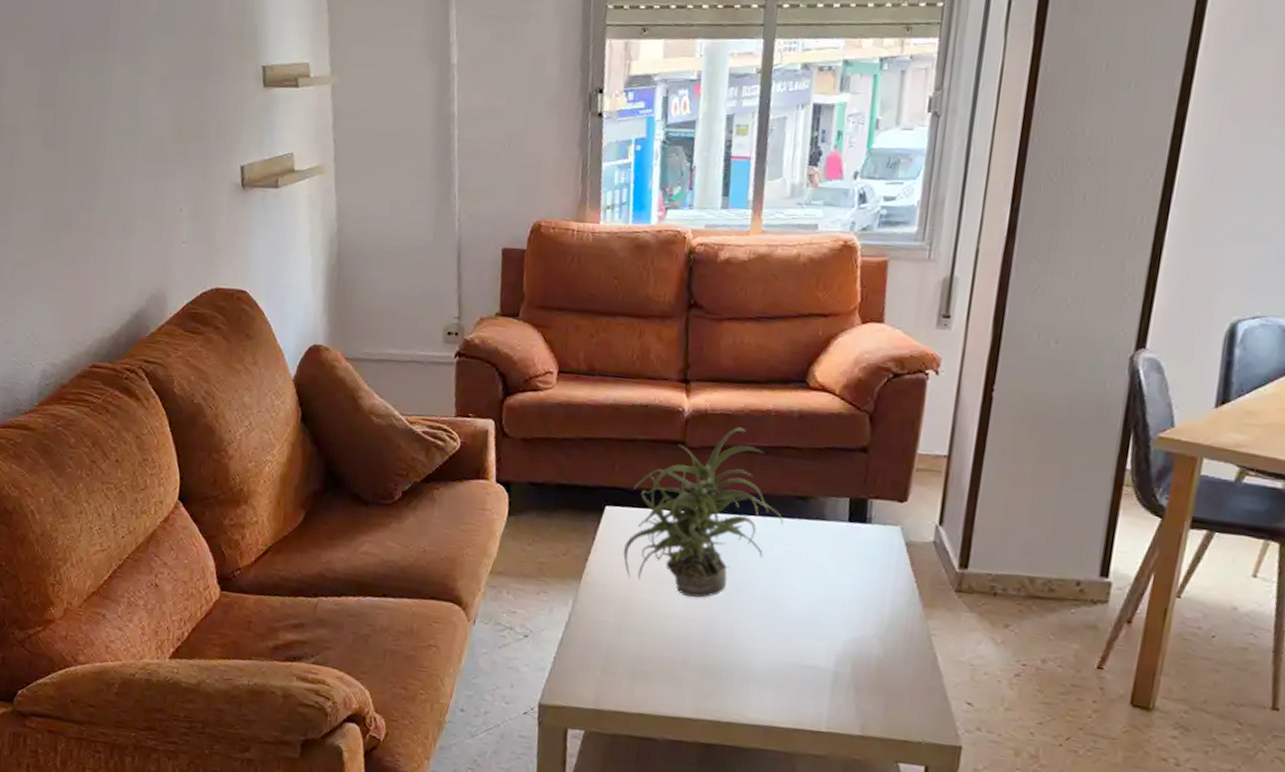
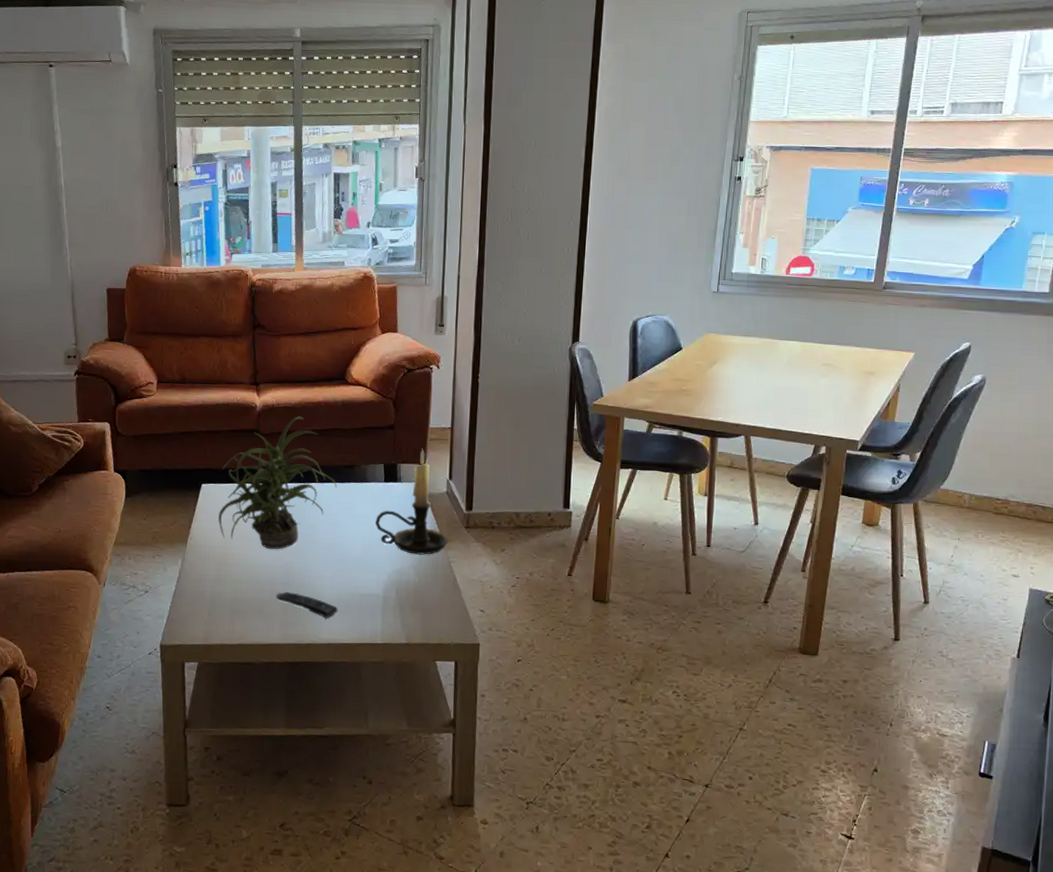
remote control: none [691,653,772,692] -> present [276,592,338,618]
candle holder: none [830,480,931,623] -> present [374,448,449,555]

